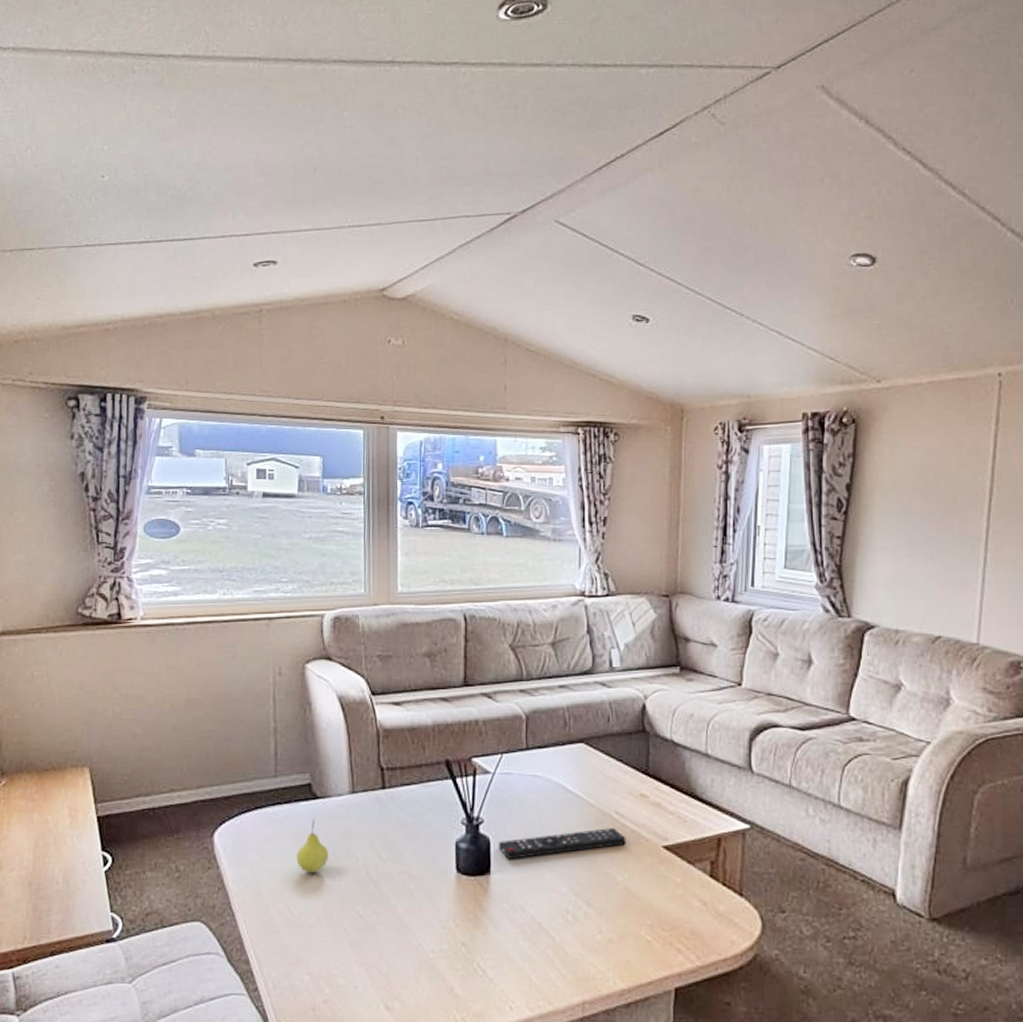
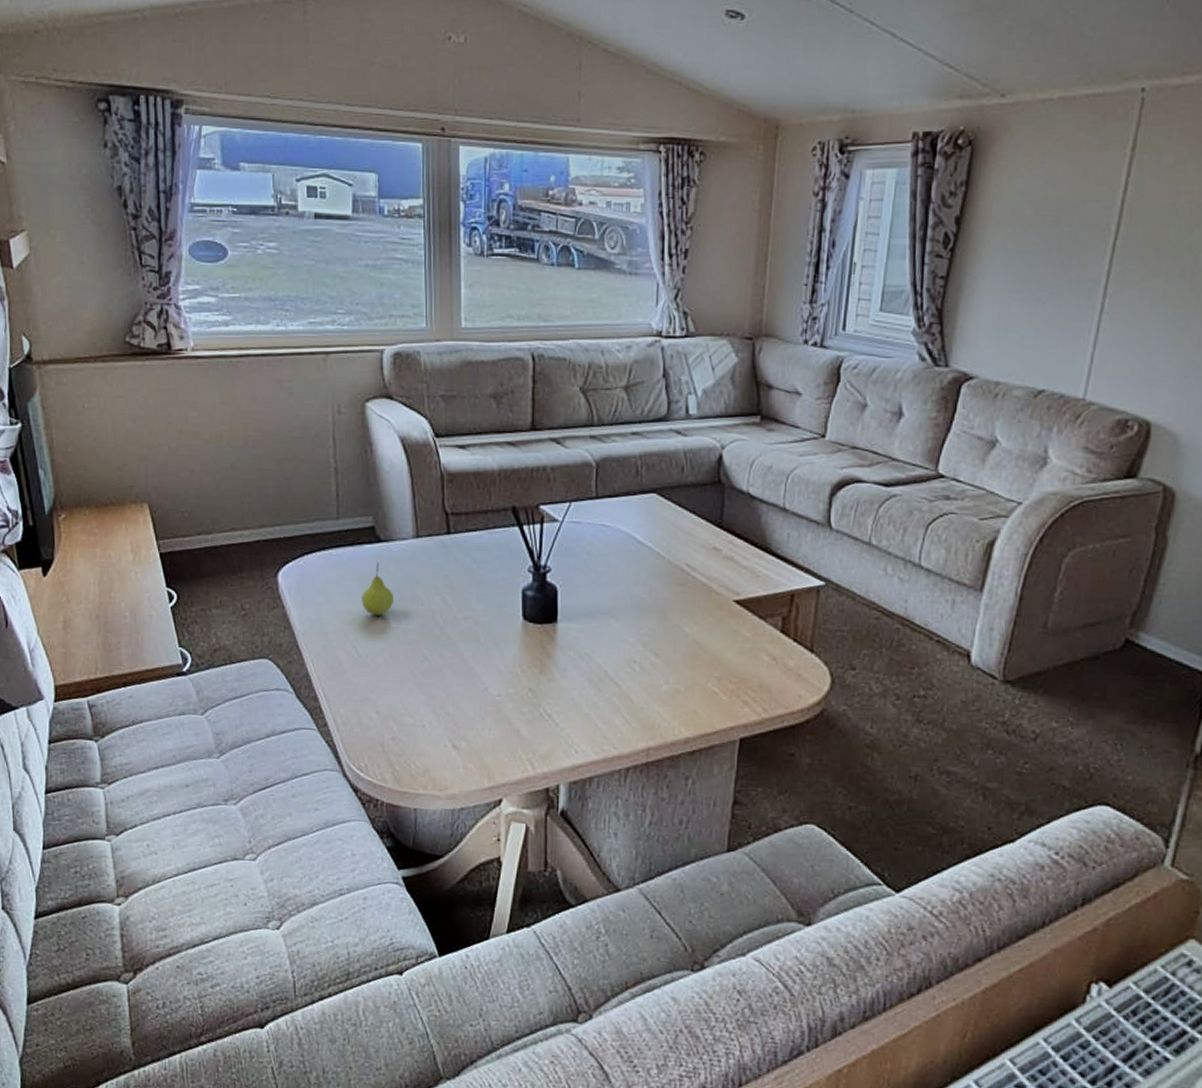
remote control: present [499,828,626,860] -> none [566,580,697,610]

